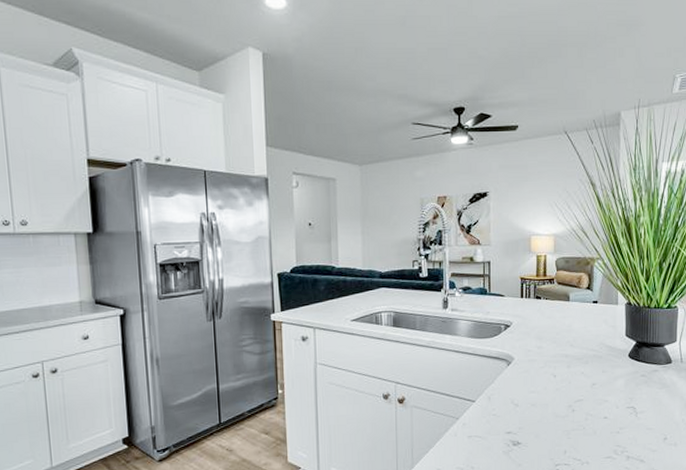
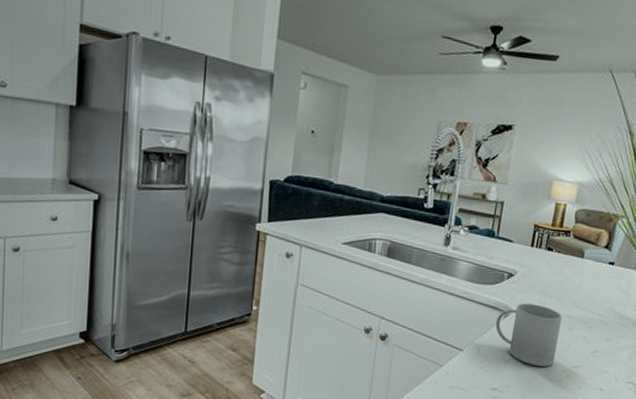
mug: none [501,349,560,406] -> present [495,303,563,367]

